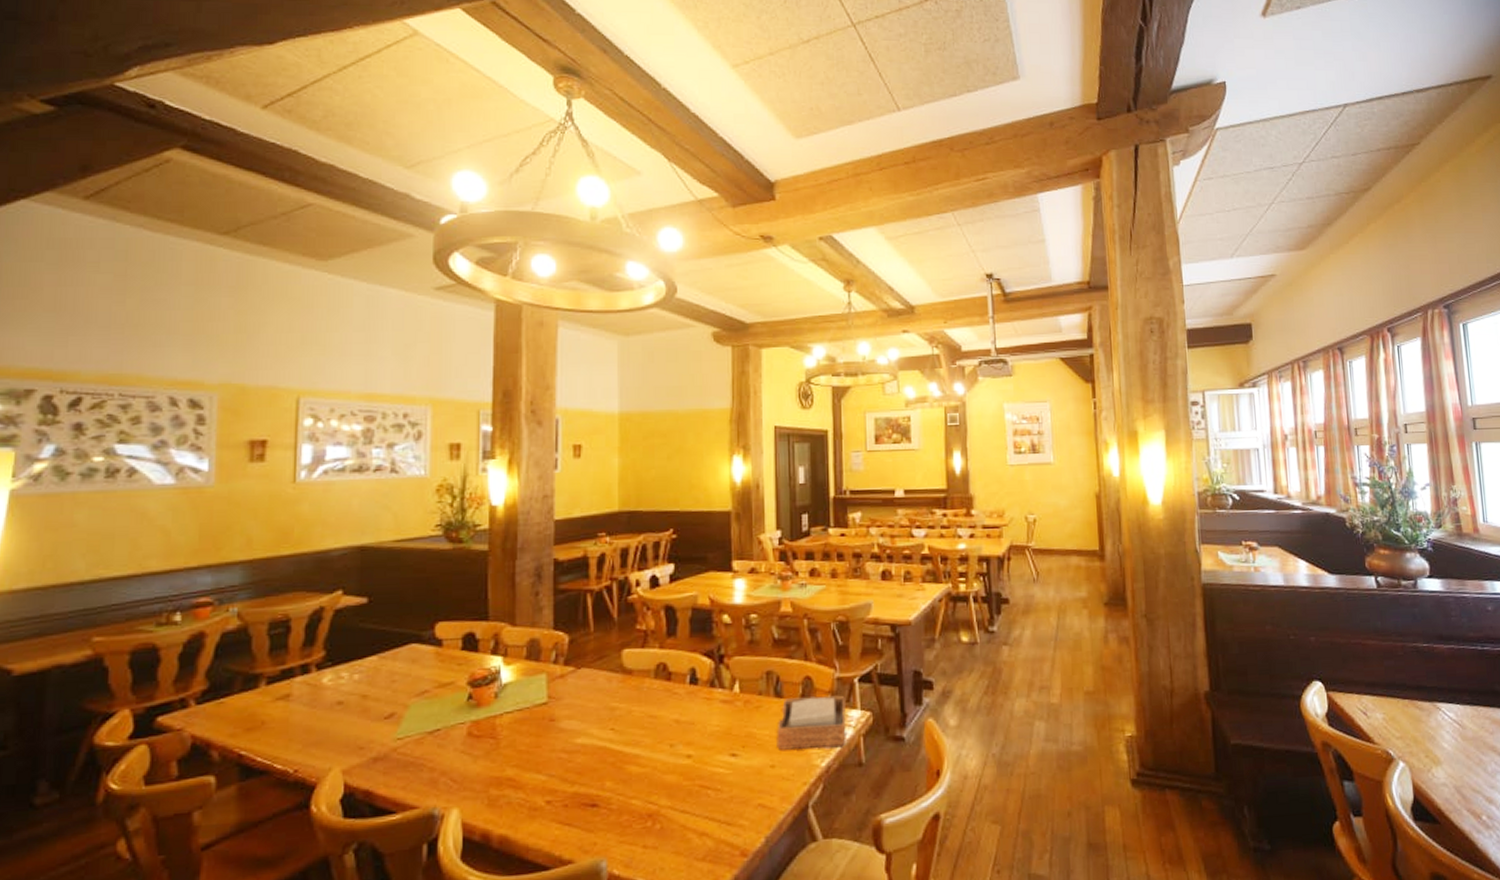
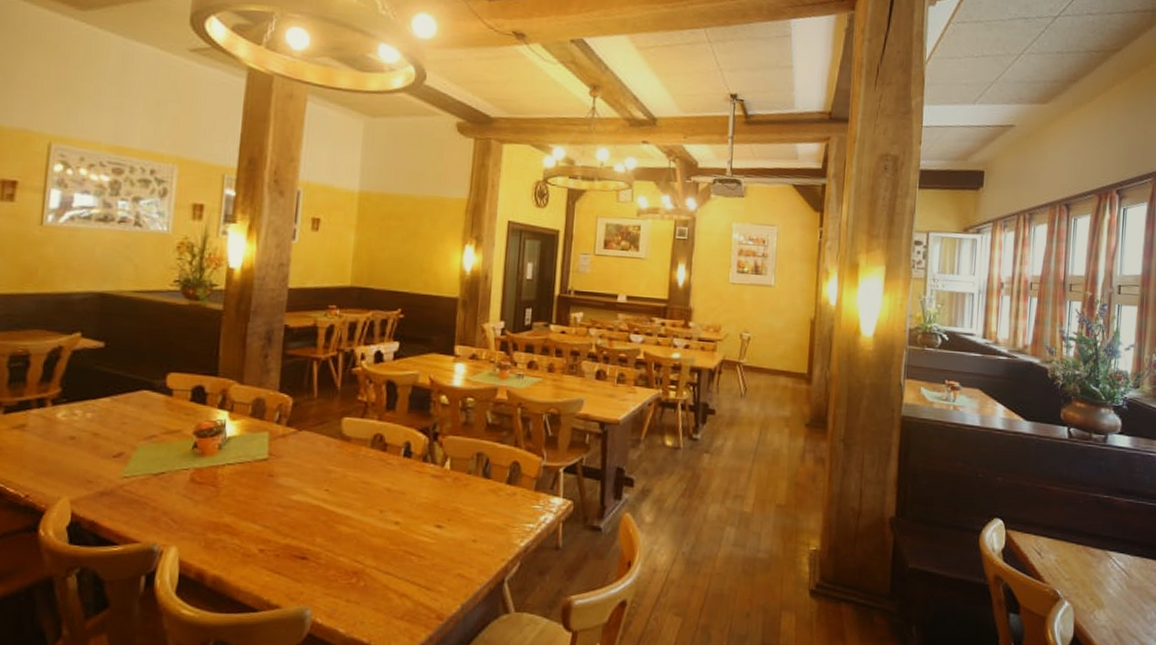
napkin holder: present [776,695,846,750] -> none [480,480,549,530]

